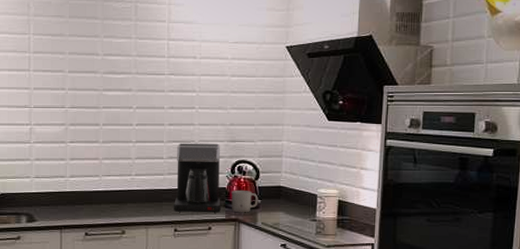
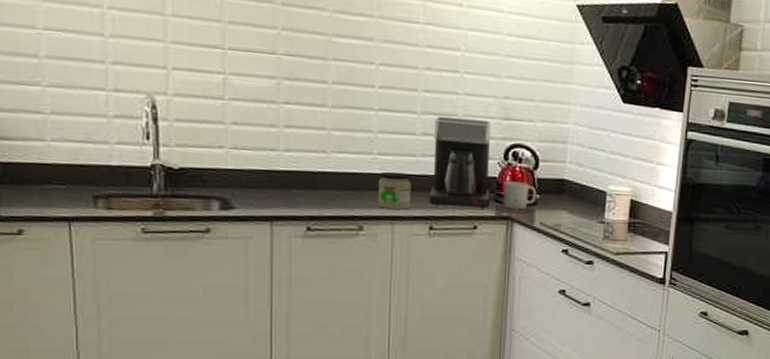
jar: none [135,188,161,217] -> present [377,171,412,210]

